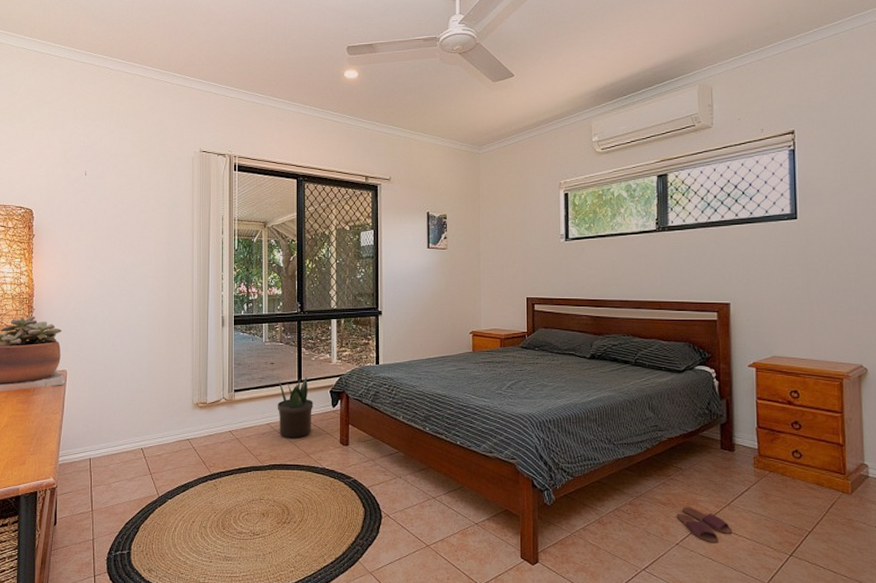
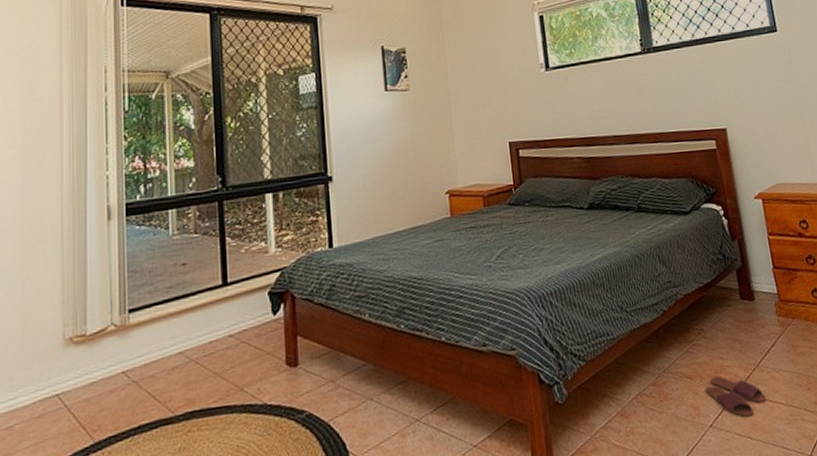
planter: present [277,376,313,438] -> none [193,276,246,369]

